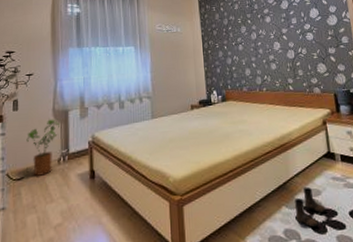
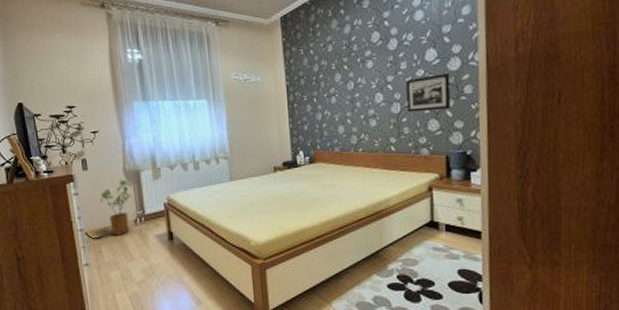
boots: present [295,186,326,228] -> none [387,256,422,296]
picture frame: none [297,27,333,58] -> present [406,74,451,113]

